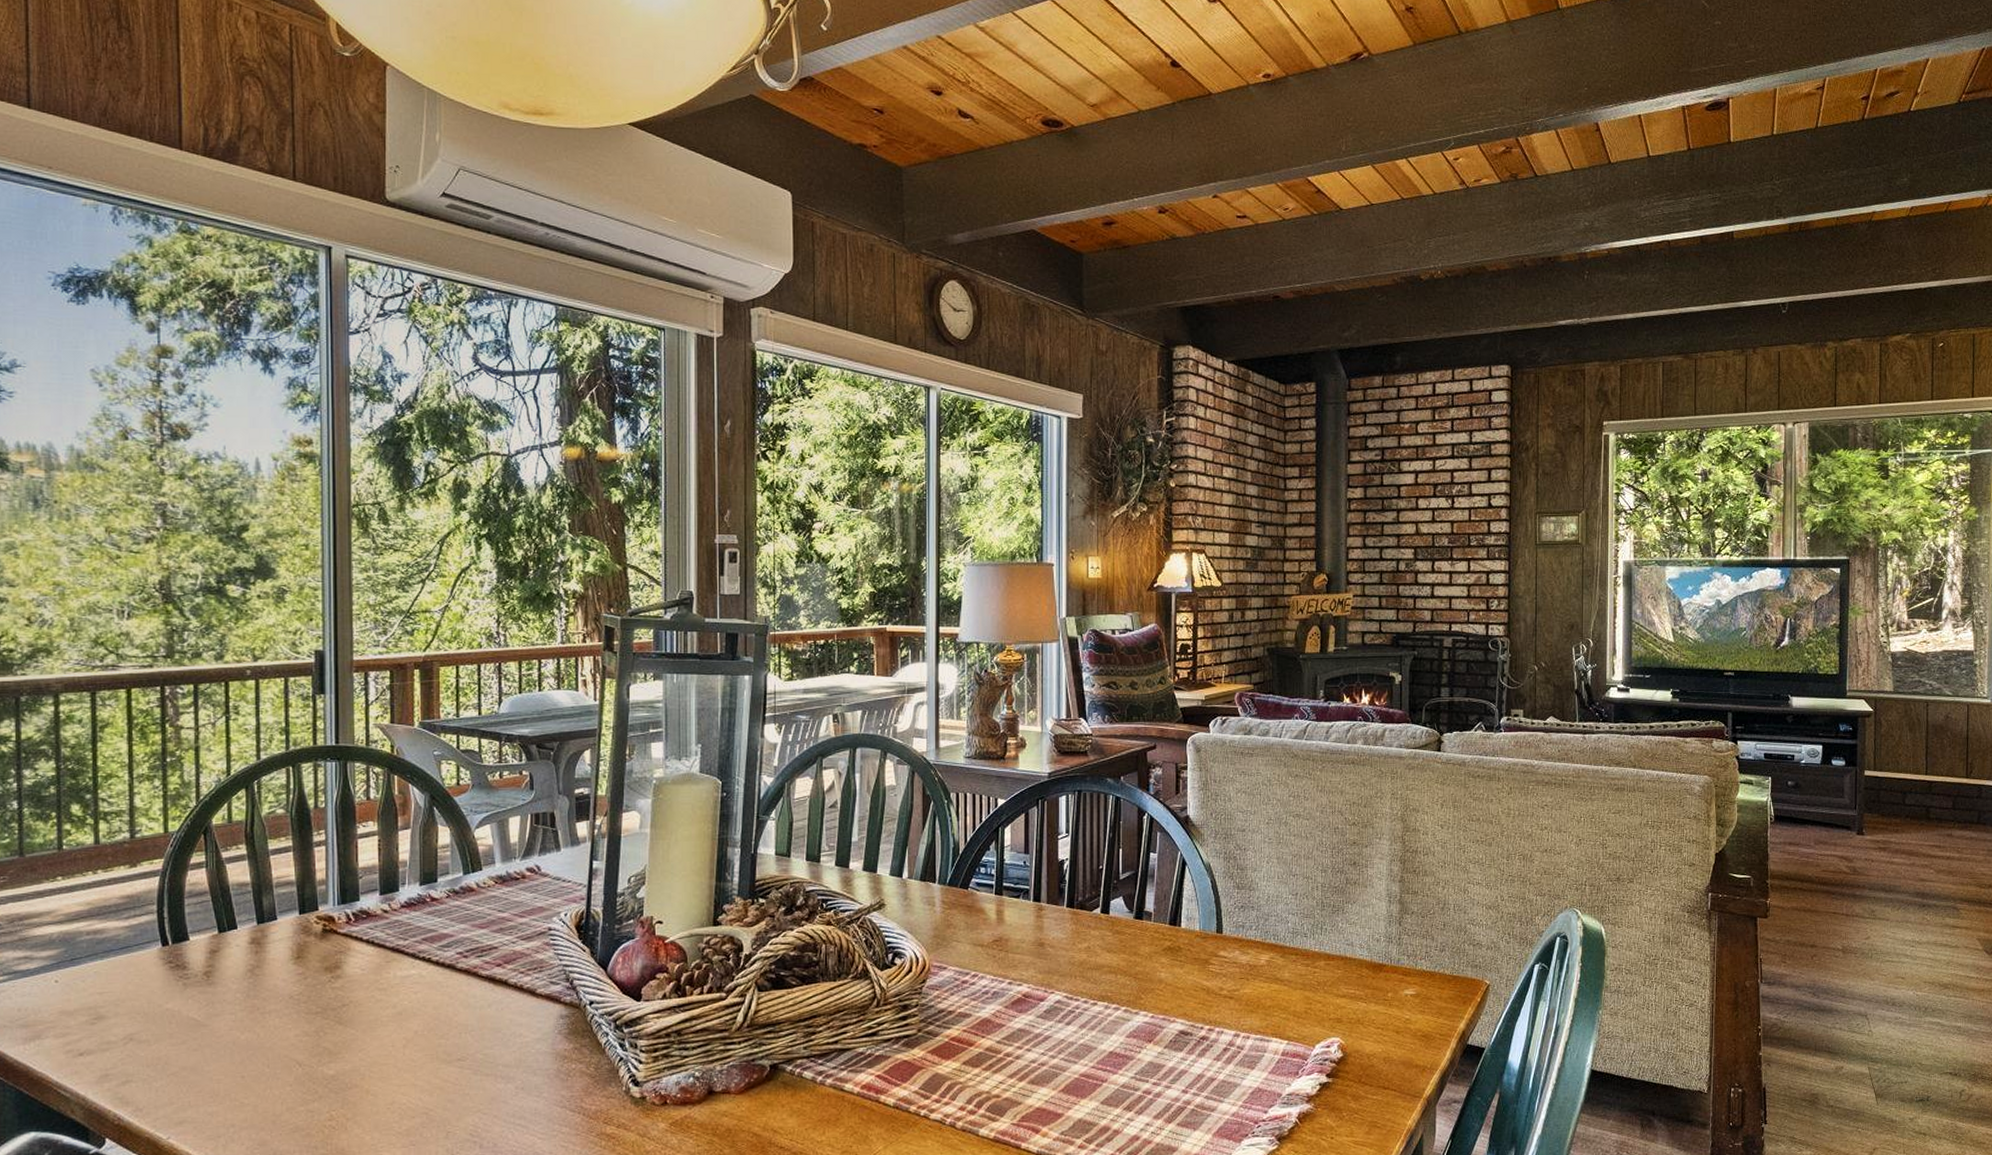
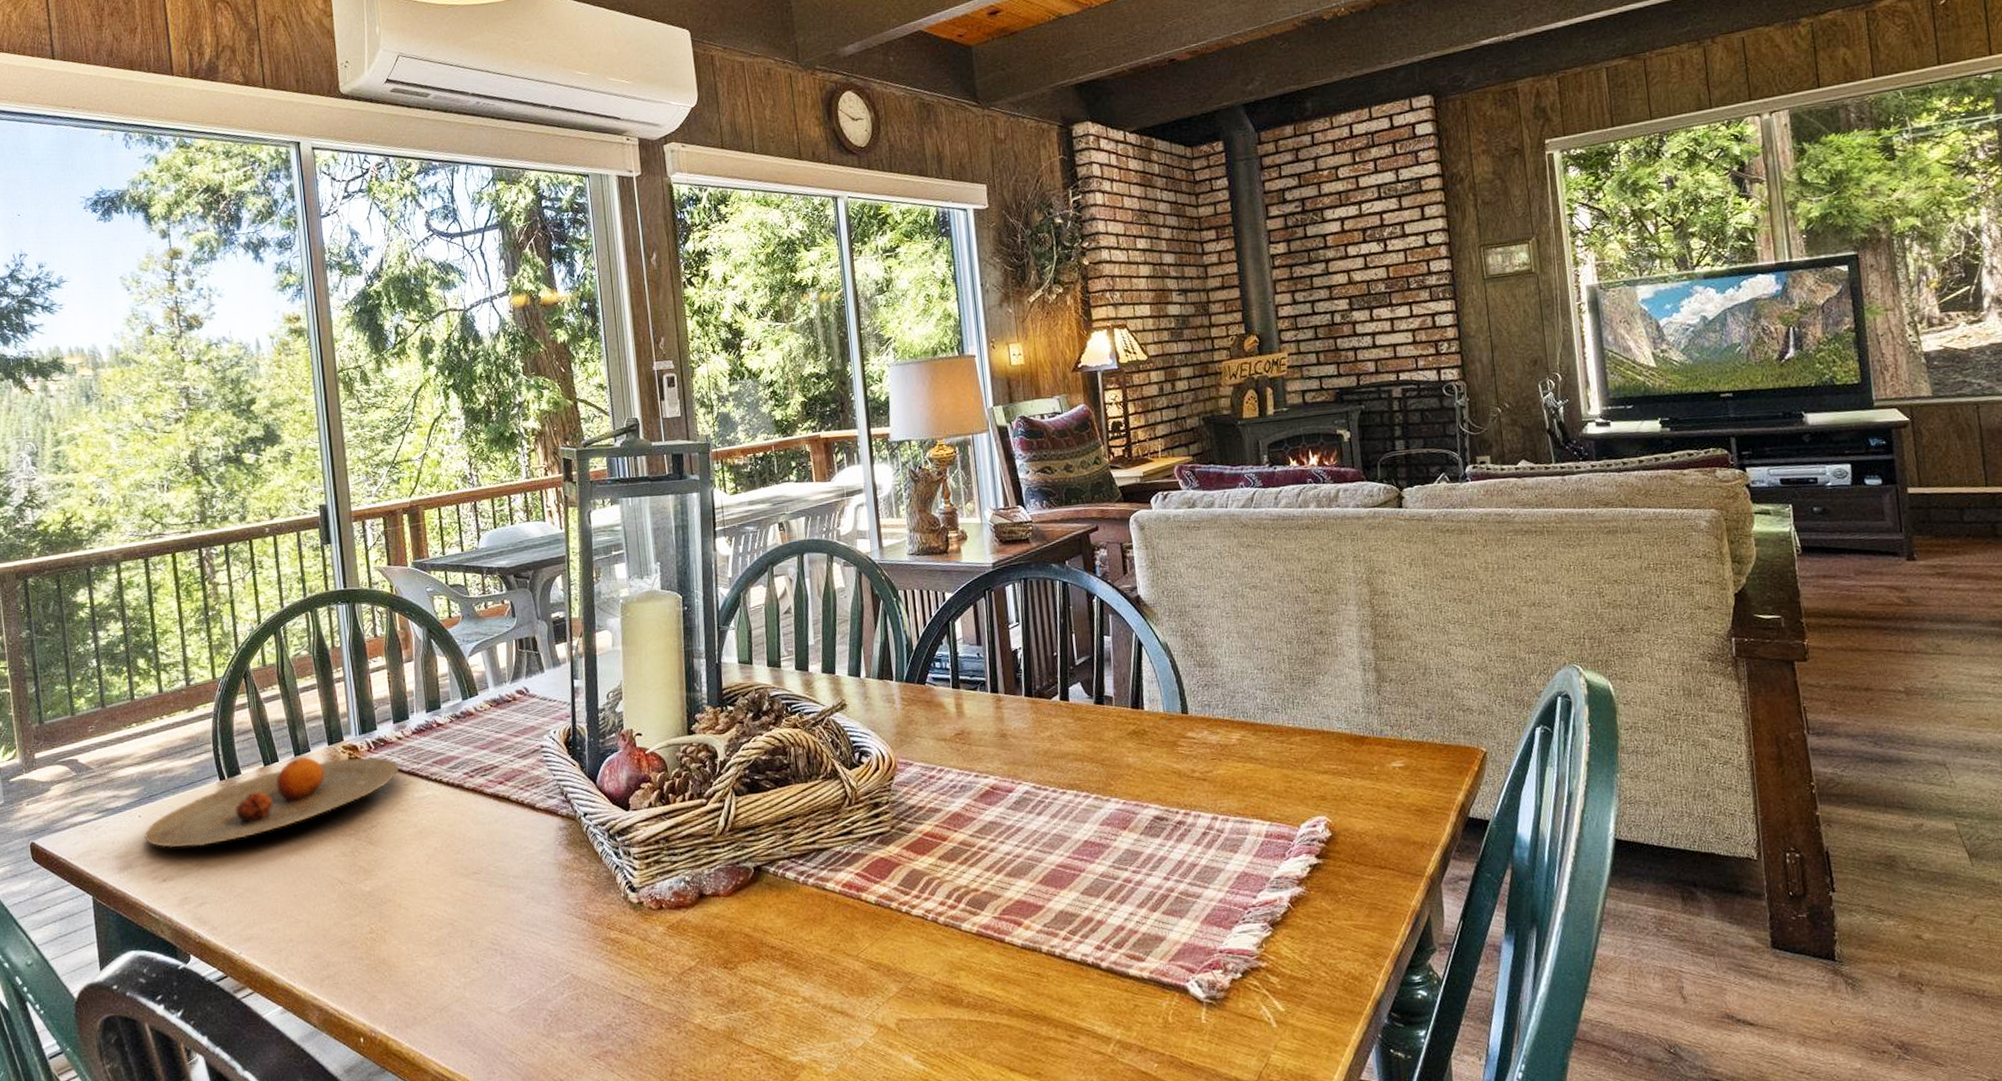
plate: none [60,925,381,1019] -> present [144,757,399,848]

